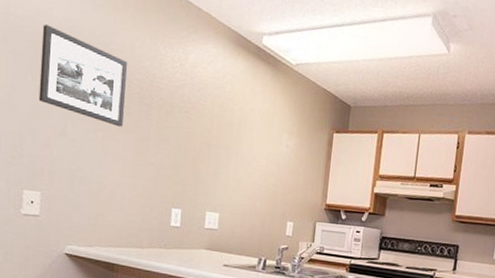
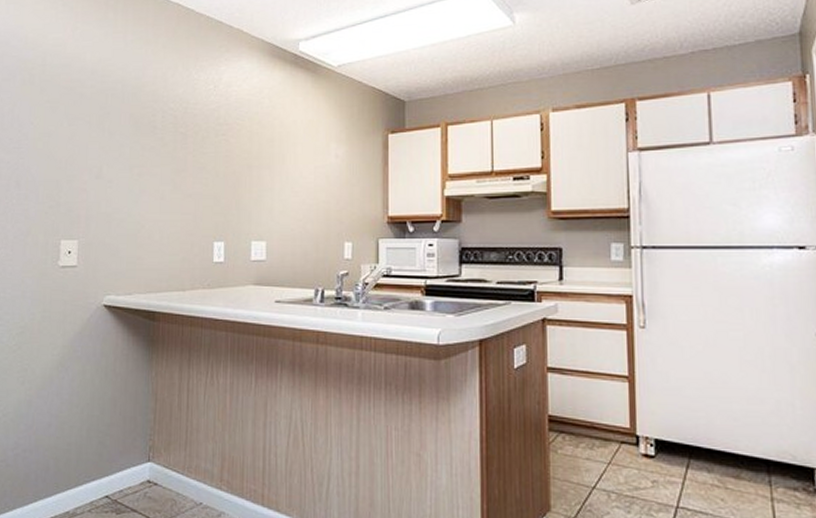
picture frame: present [38,25,128,127] -> none [74,69,161,161]

